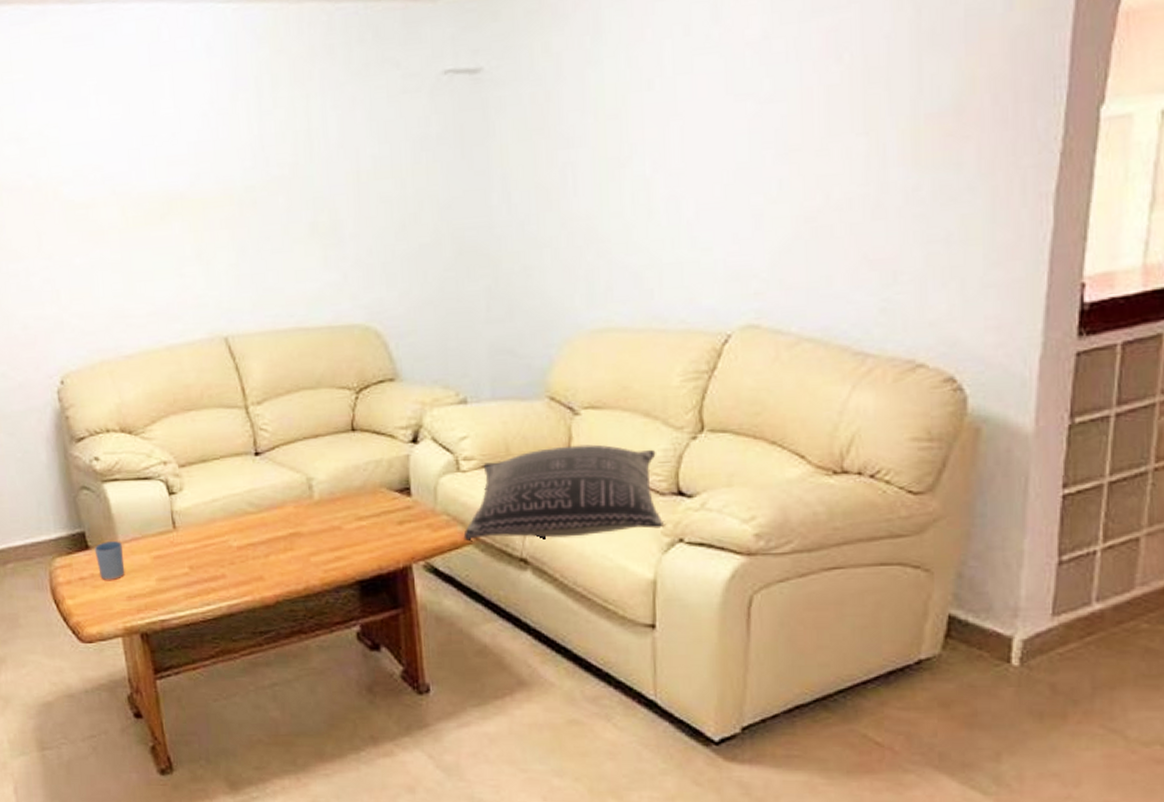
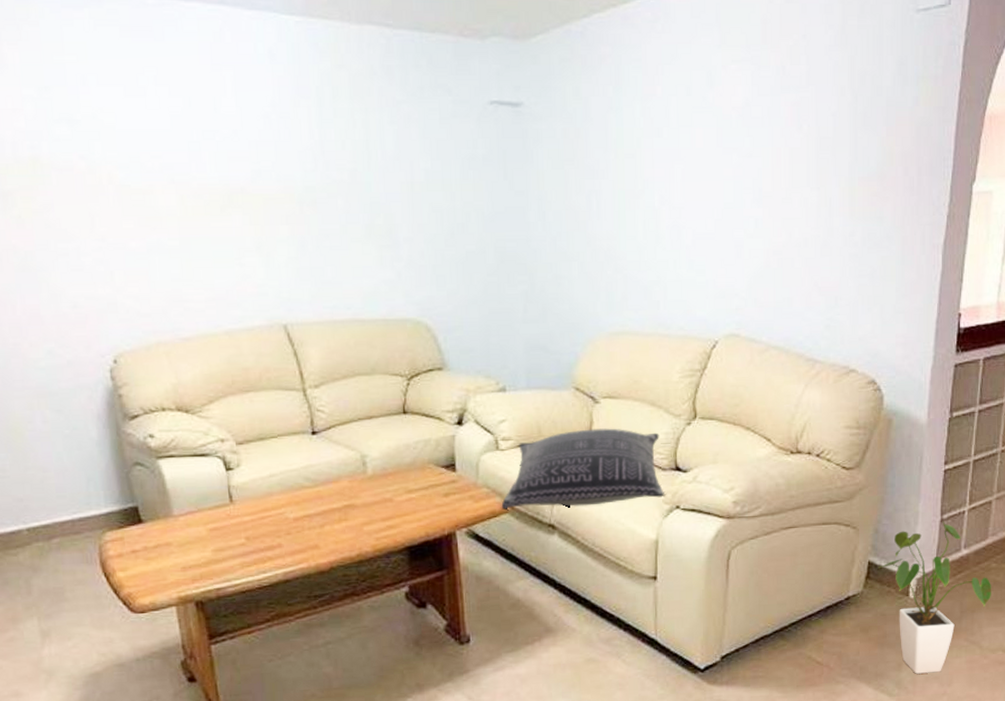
mug: present [94,541,125,580] -> none [148,515,180,552]
house plant: none [964,563,1141,768] -> present [879,521,991,674]

